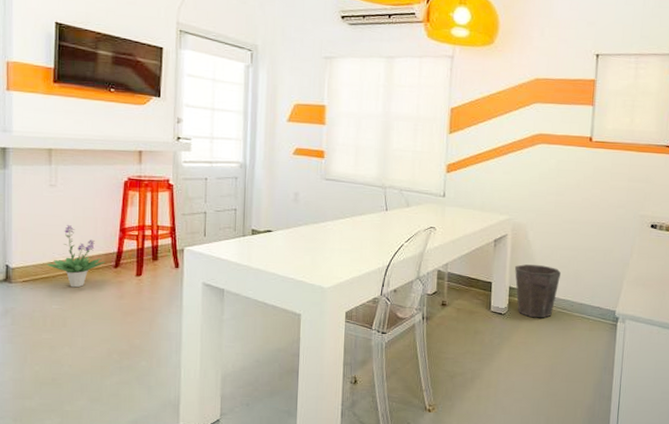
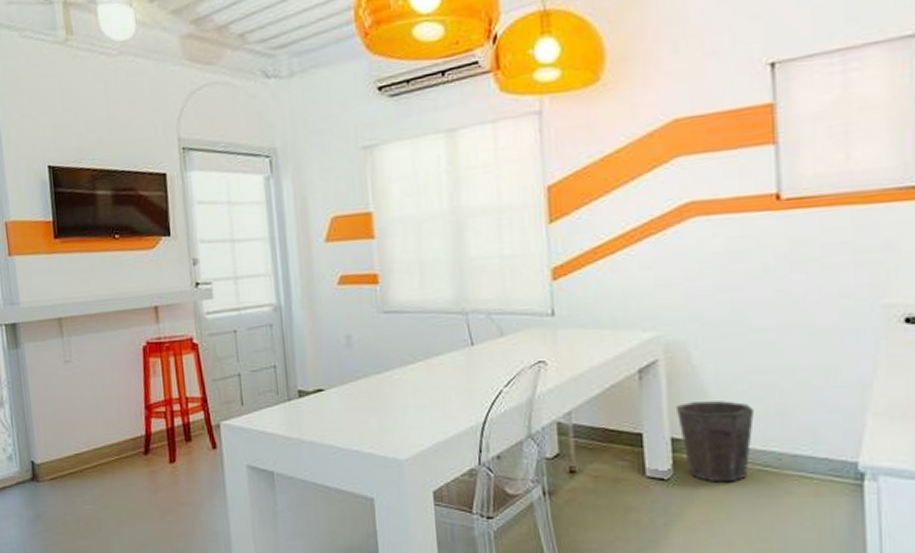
potted plant: present [46,224,106,288] -> none [72,406,134,483]

